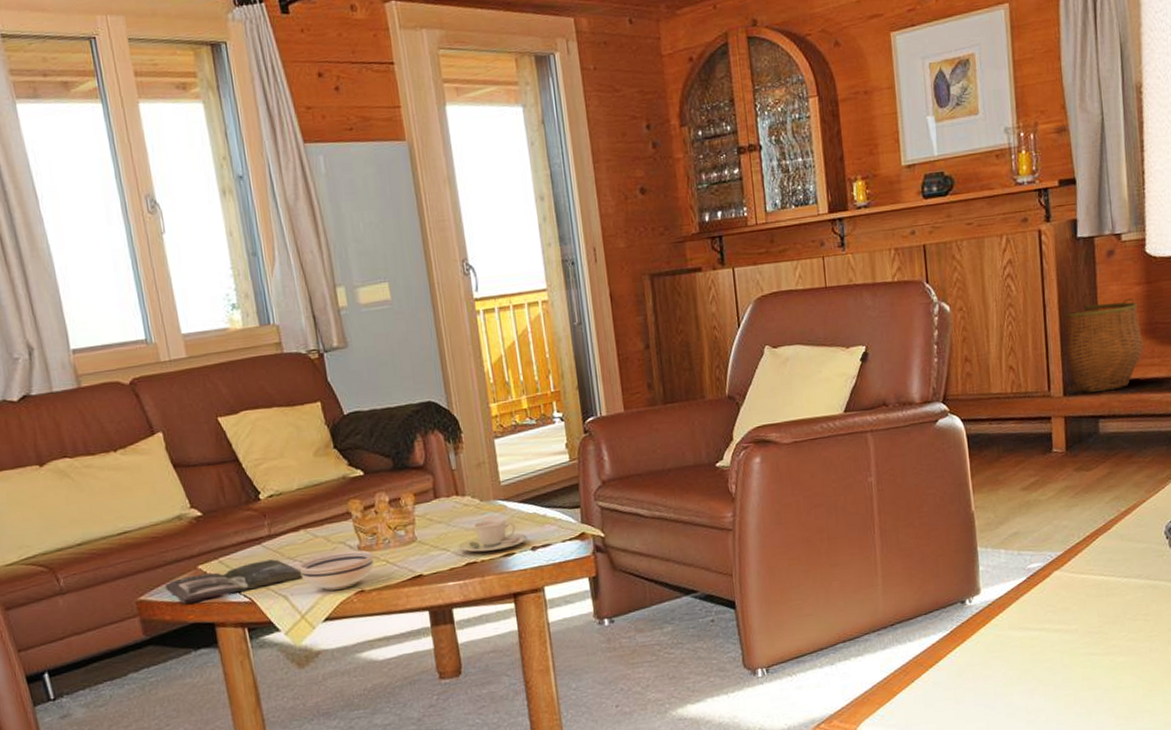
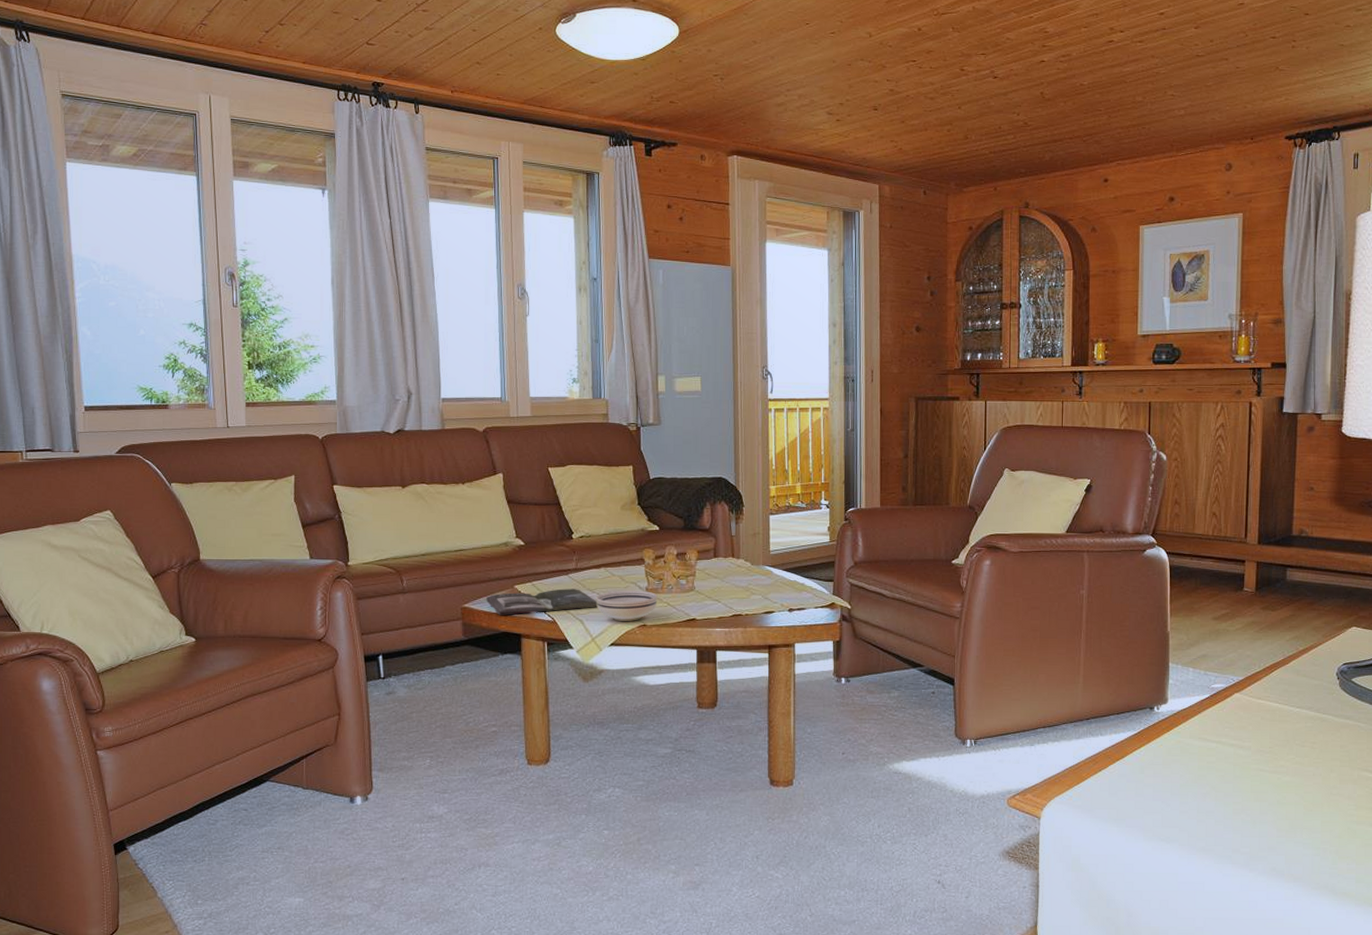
teacup: present [458,518,528,553] -> none [728,581,786,607]
basket: present [1065,297,1143,393] -> none [1260,468,1332,545]

